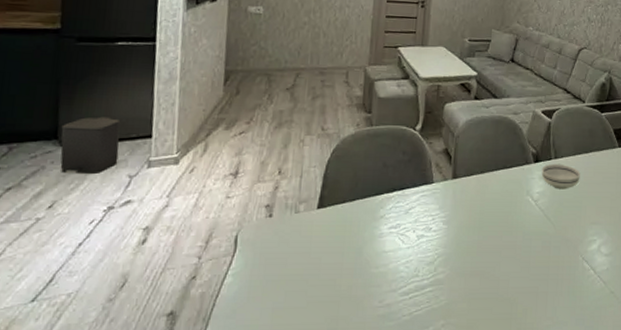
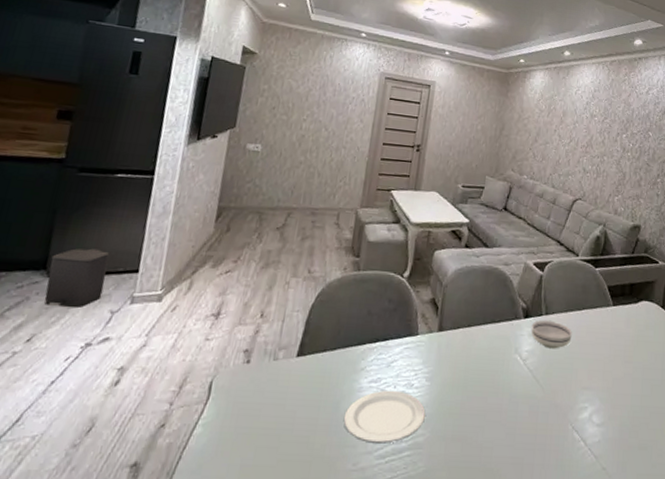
plate: none [367,234,445,282] -> present [343,390,426,444]

